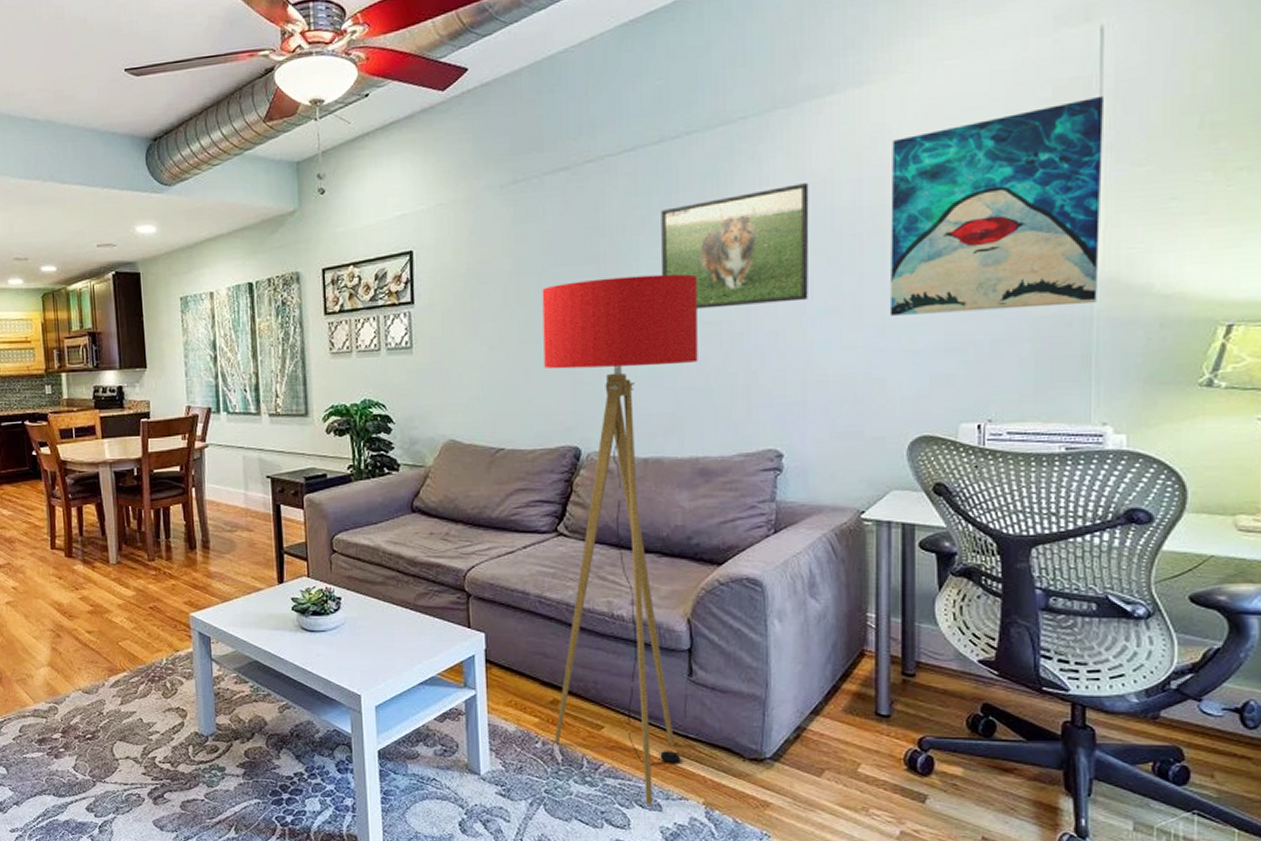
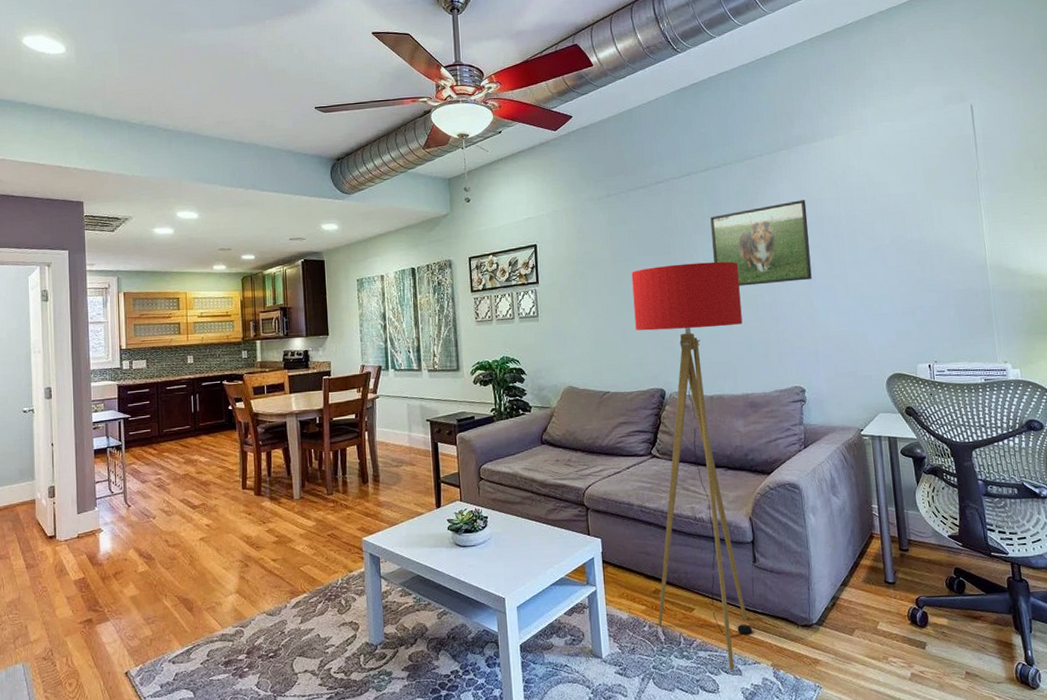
wall art: present [889,95,1103,316] -> none [855,147,991,290]

